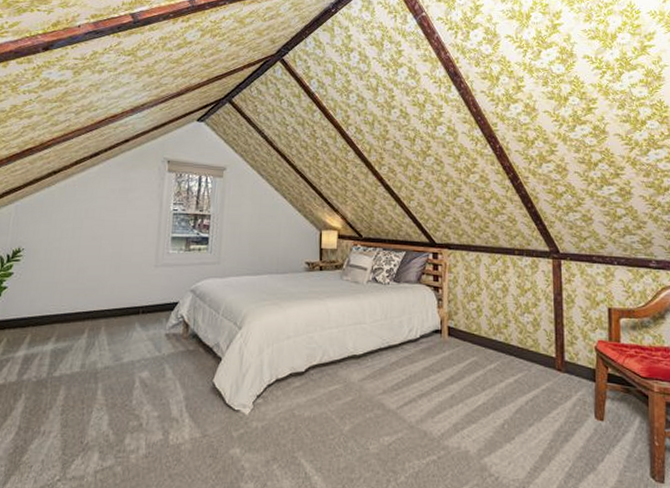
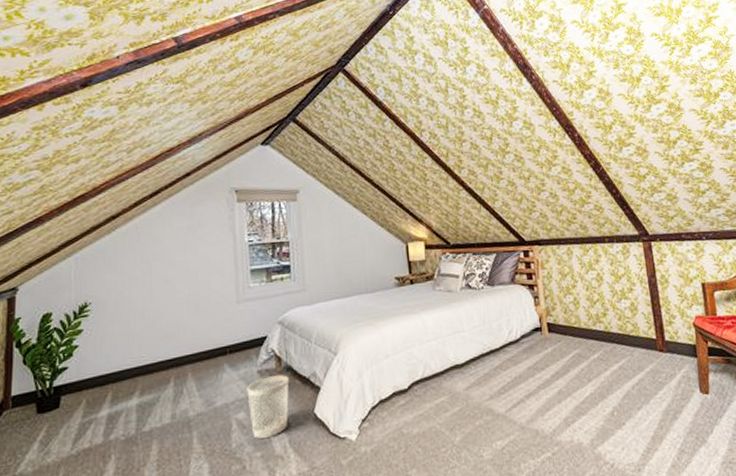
wastebasket: none [153,341,193,400] -> present [247,375,289,439]

